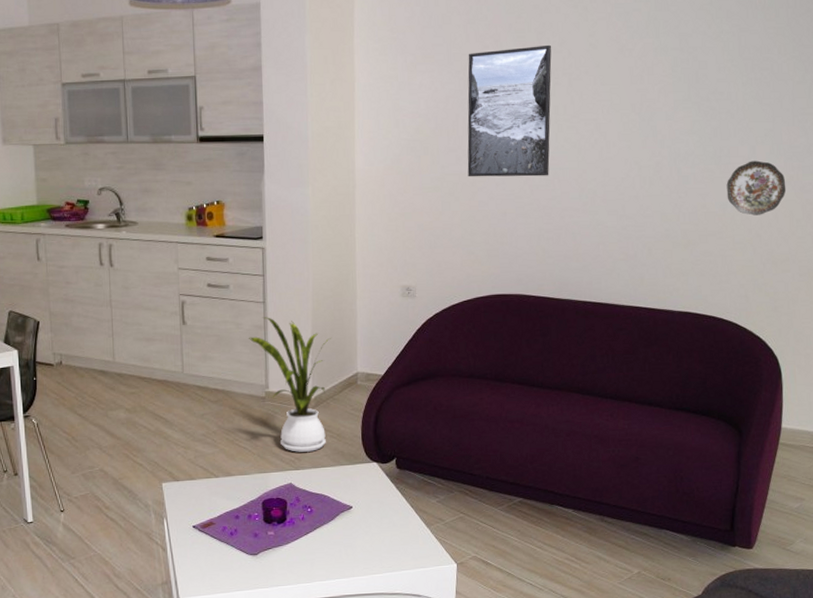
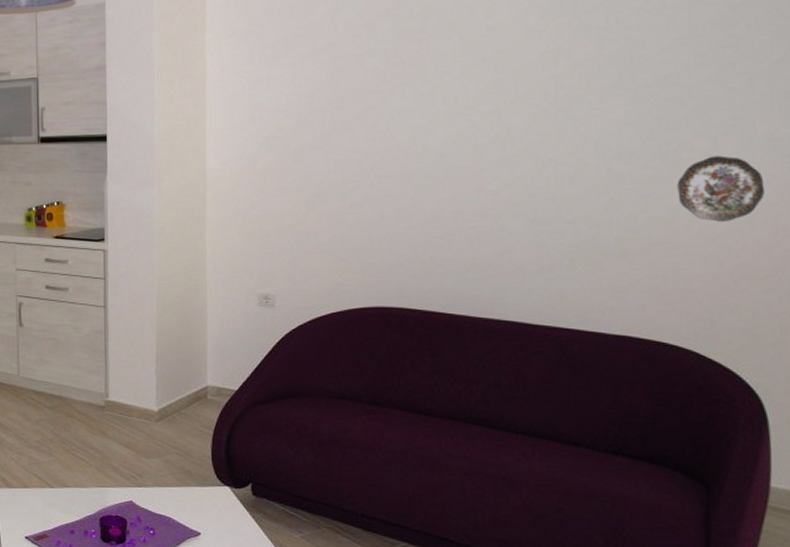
house plant: present [249,317,331,452] -> none [88,322,178,469]
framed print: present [467,44,552,177] -> none [336,30,439,177]

